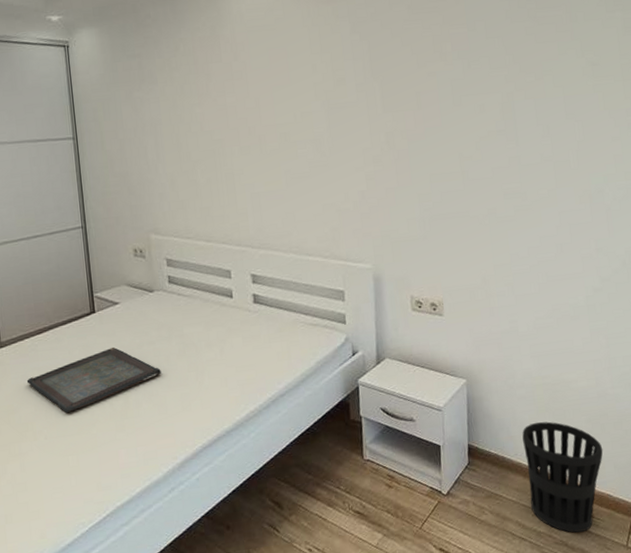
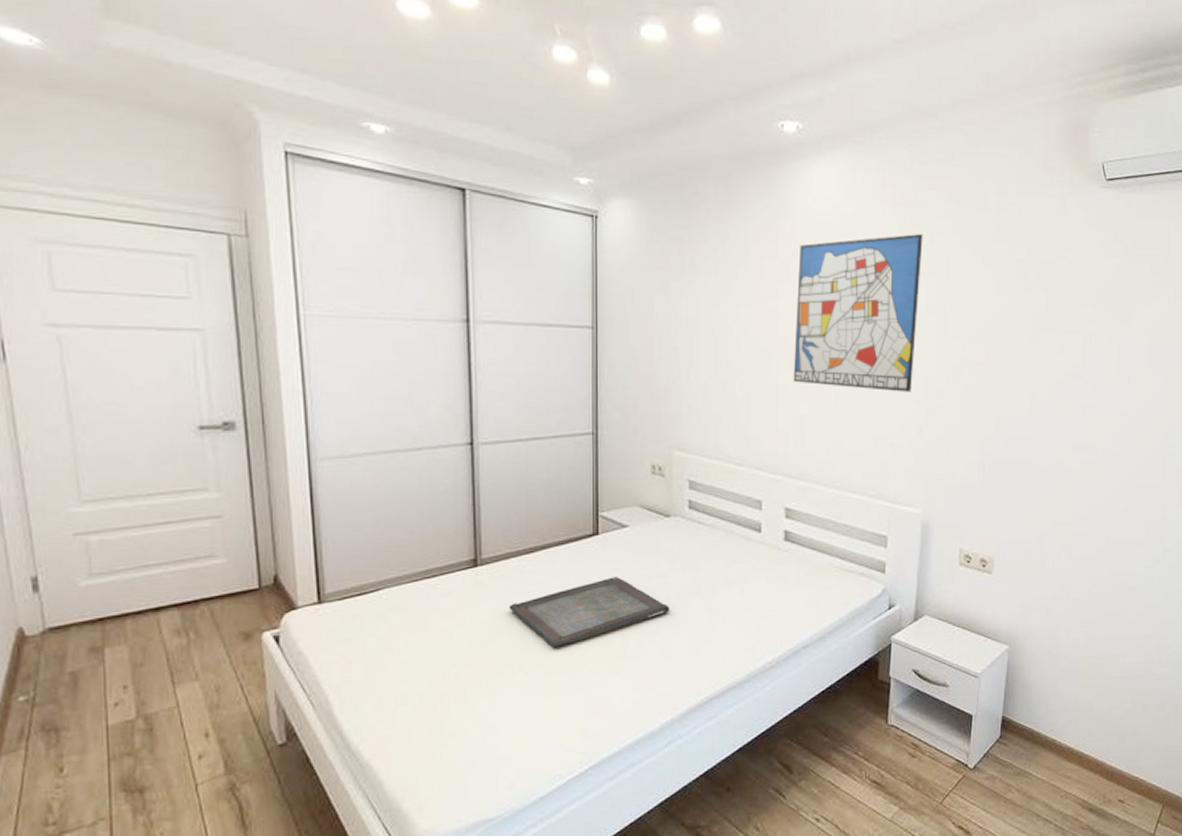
wall art: none [240,24,351,165] -> present [793,233,923,392]
wastebasket: present [522,421,603,533] -> none [1061,697,1143,818]

